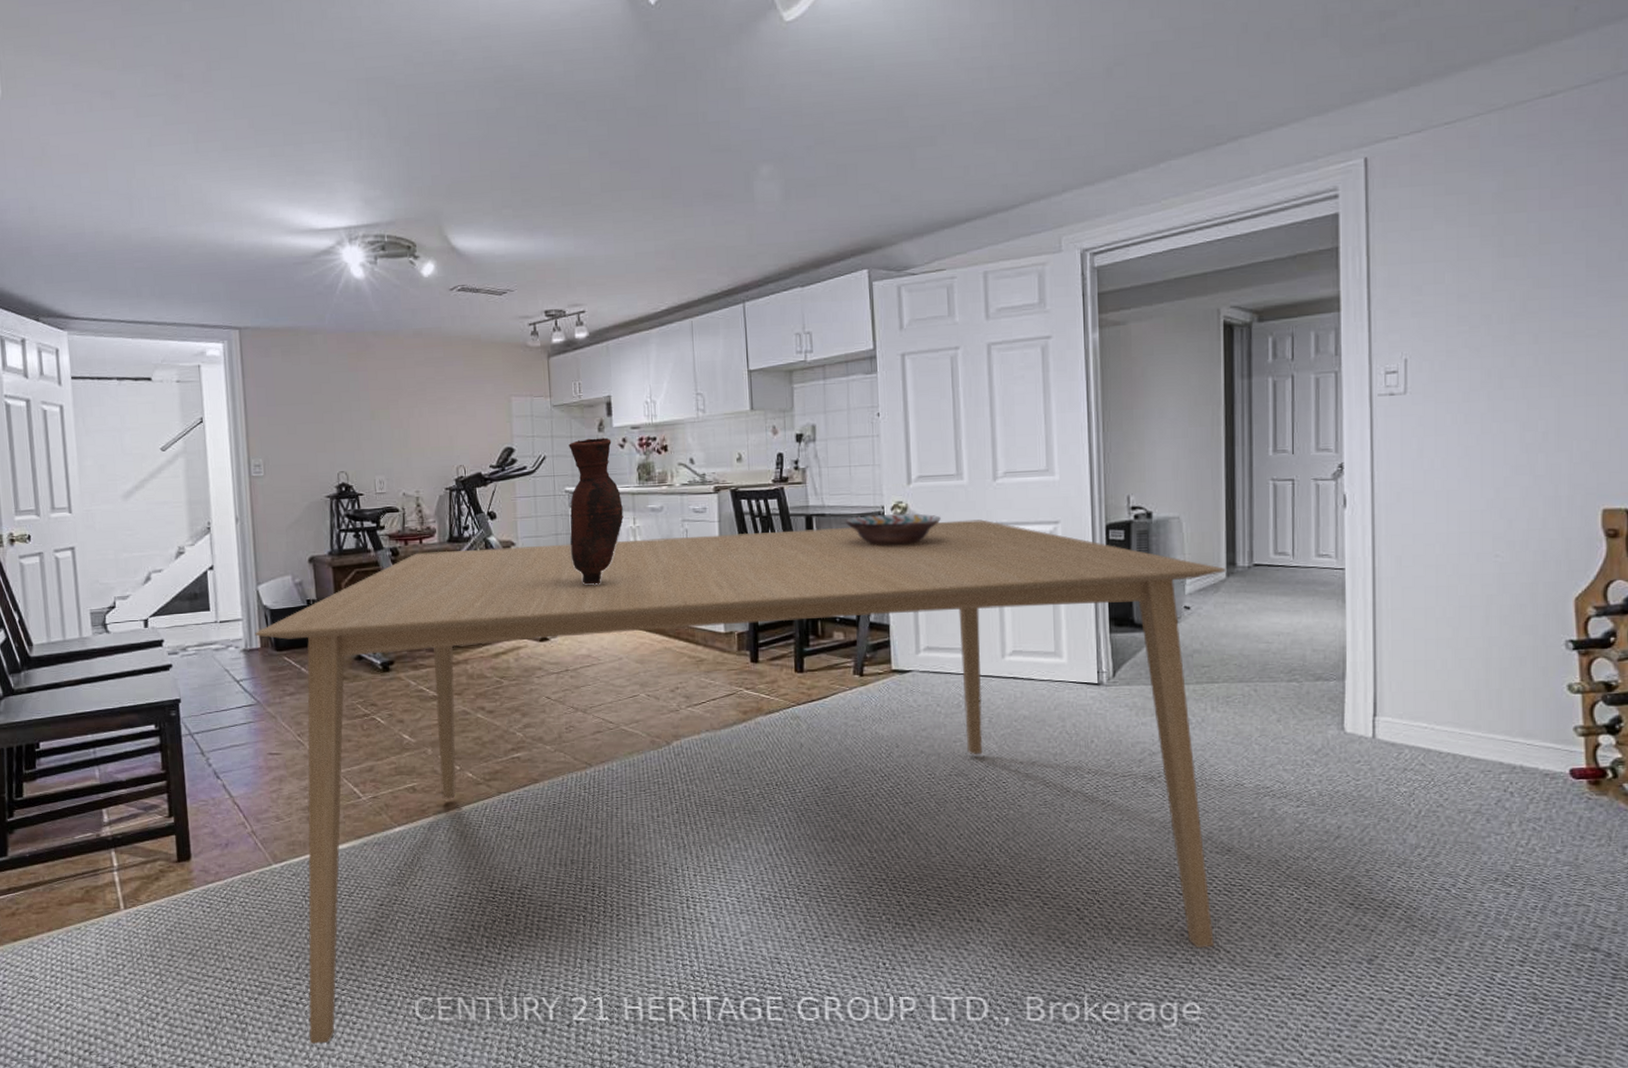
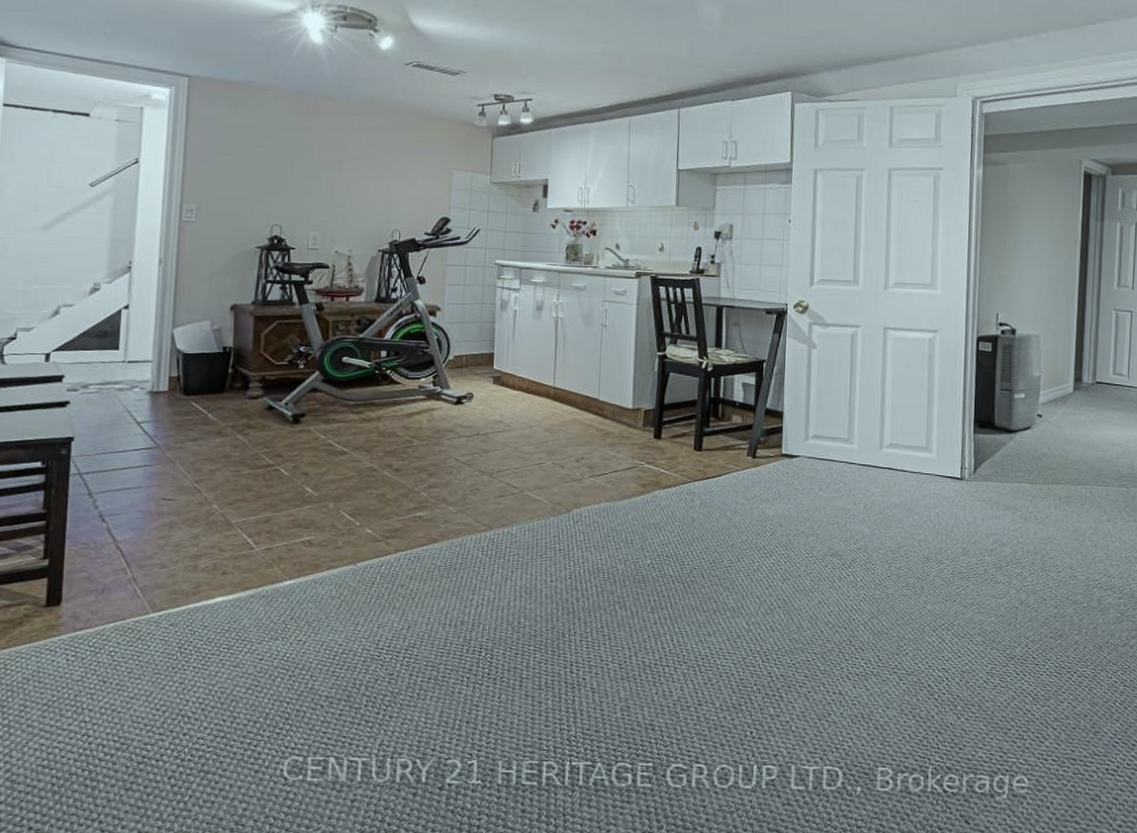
dining table: present [255,519,1227,1045] -> none [164,309,1074,805]
vase: present [569,437,623,585] -> none [493,216,549,354]
decorative bowl: present [845,513,941,546] -> none [752,310,837,341]

